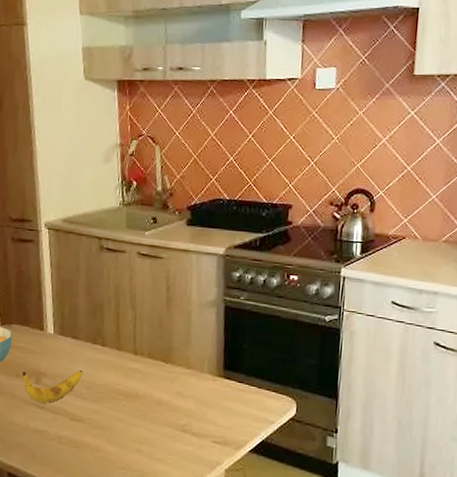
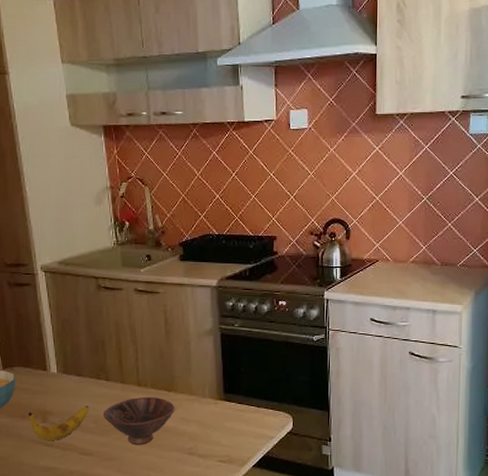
bowl: none [96,366,172,417] -> present [103,396,176,446]

